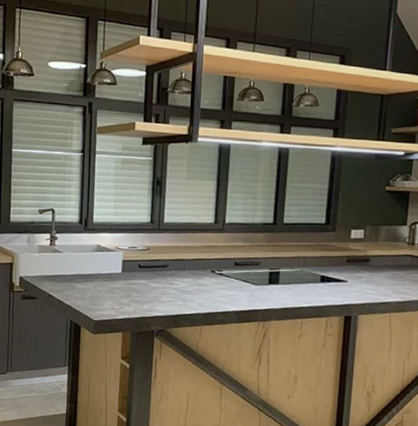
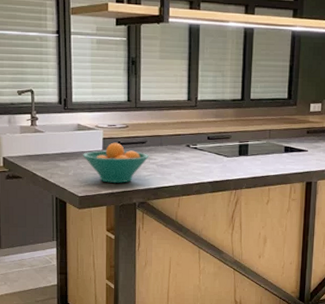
fruit bowl: none [101,265,171,309] -> present [83,142,149,183]

